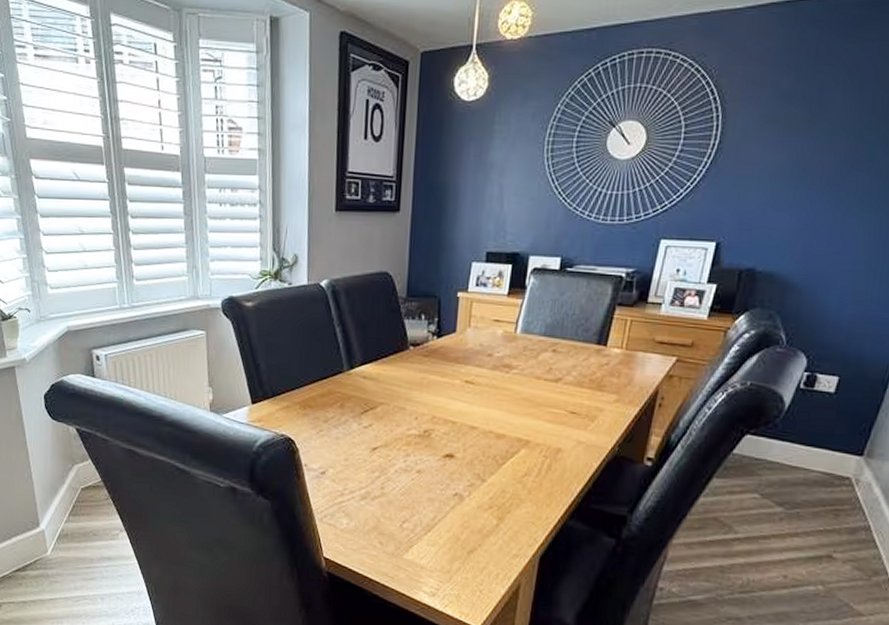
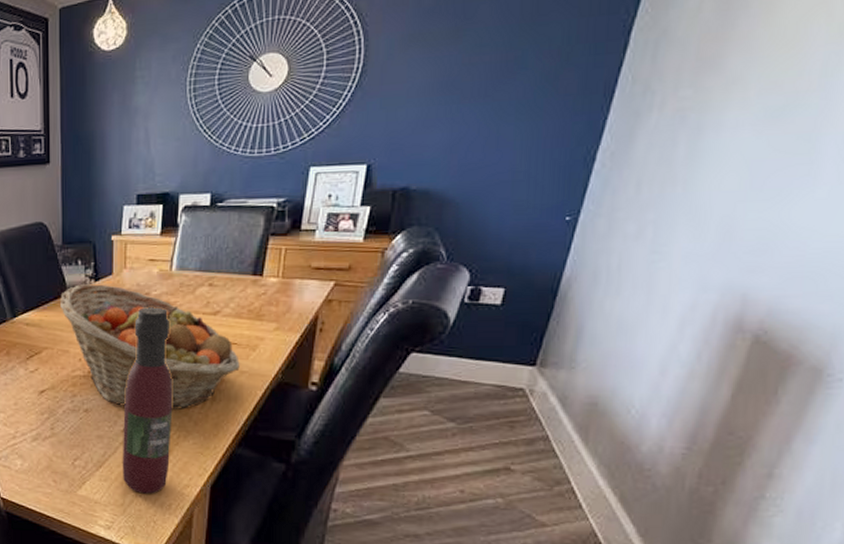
fruit basket: none [400,340,578,477] -> present [60,284,240,409]
wine bottle: none [451,369,510,562] -> present [122,307,173,494]

